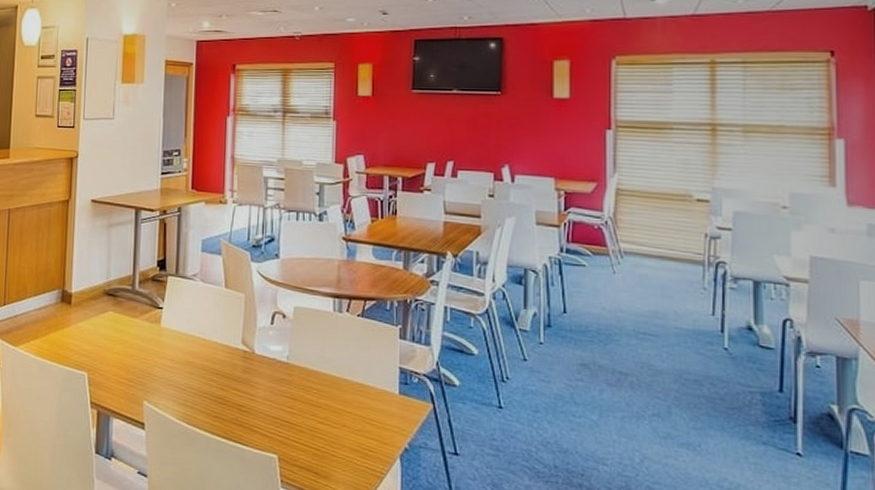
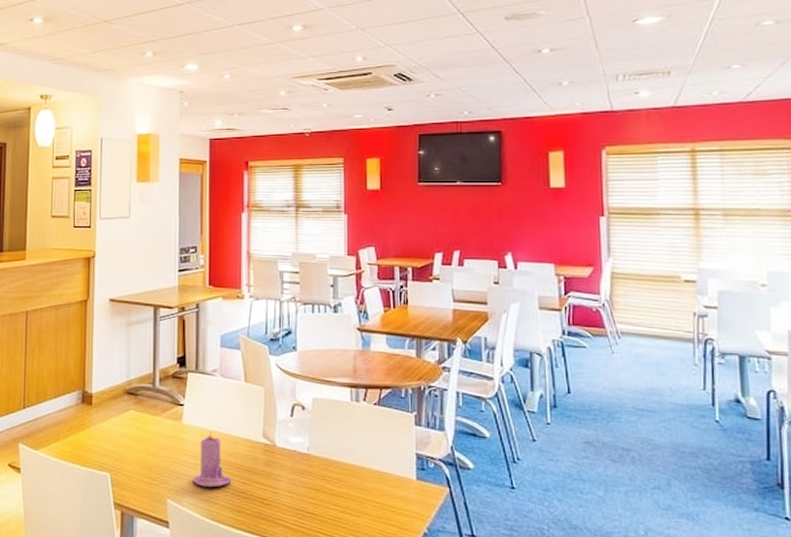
candle: none [170,336,209,392] -> present [193,432,232,488]

